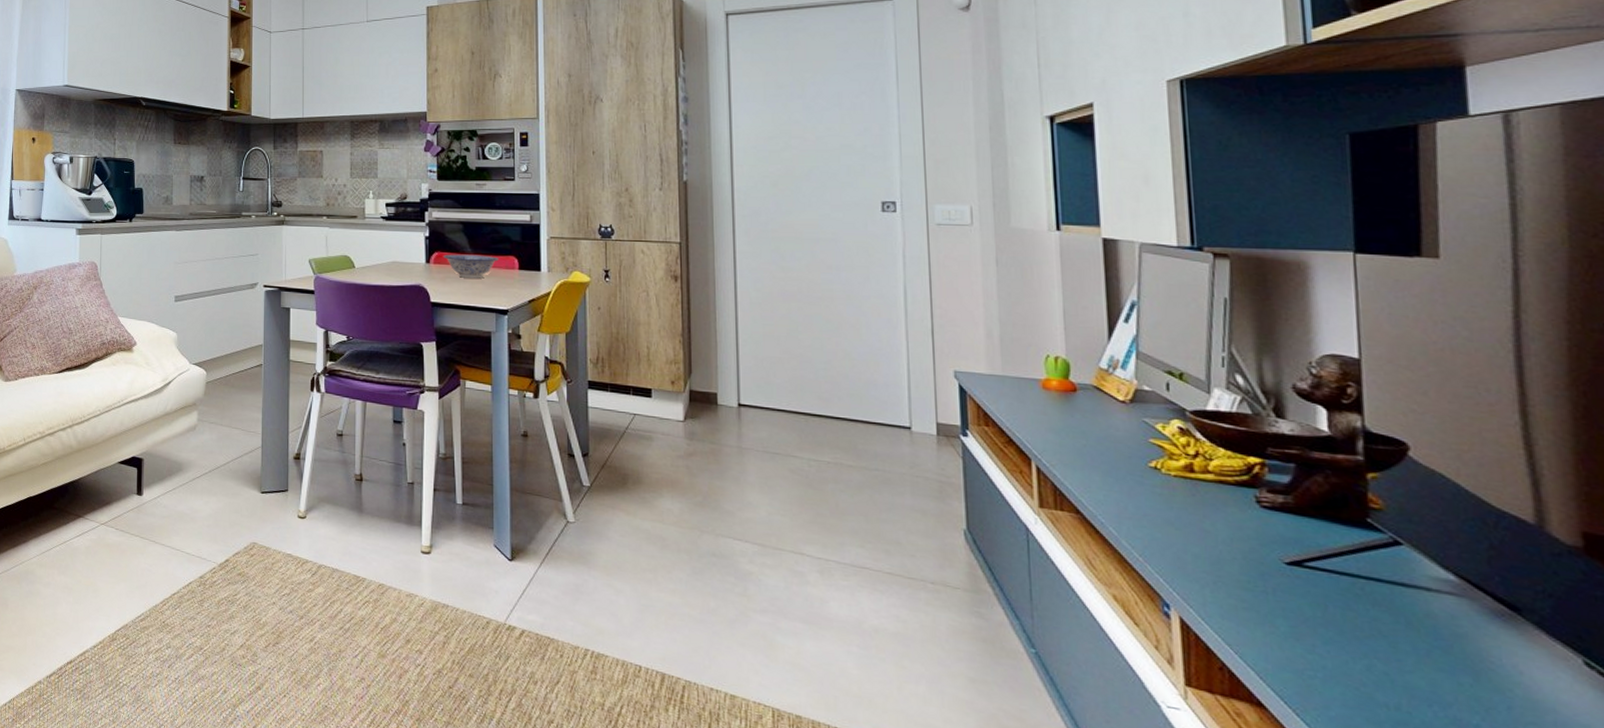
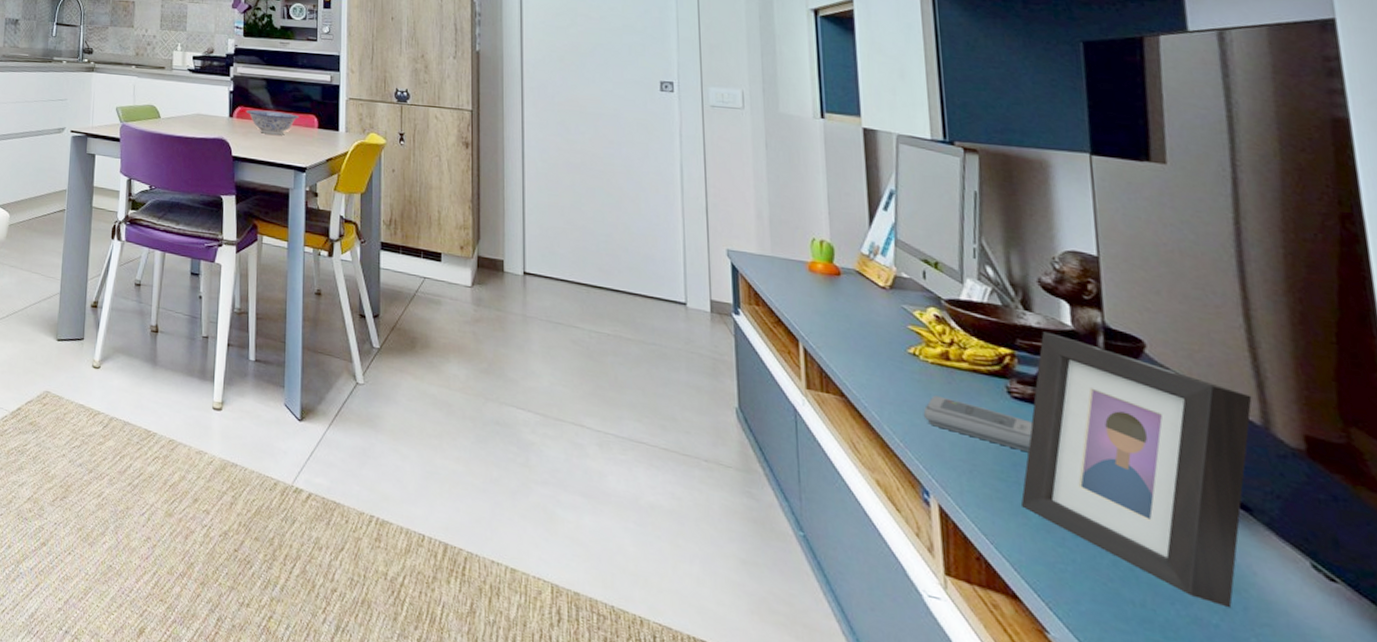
game console: none [1164,508,1284,562] -> present [923,395,1034,453]
picture frame: none [1269,439,1526,708] -> present [1021,331,1252,608]

